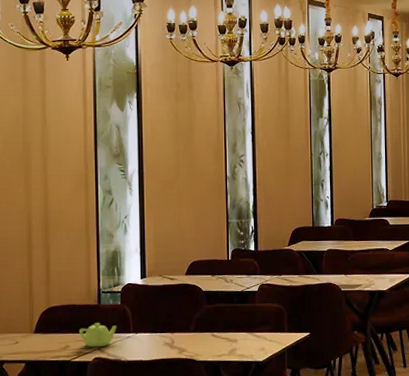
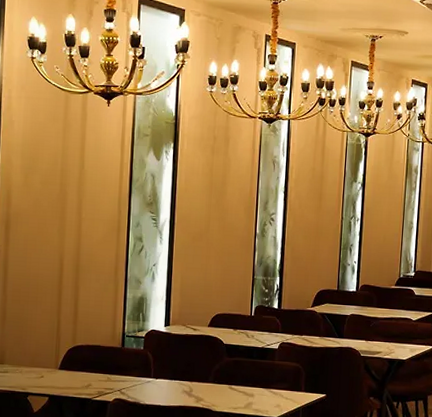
teapot: present [78,323,117,348] -> none [101,365,138,389]

